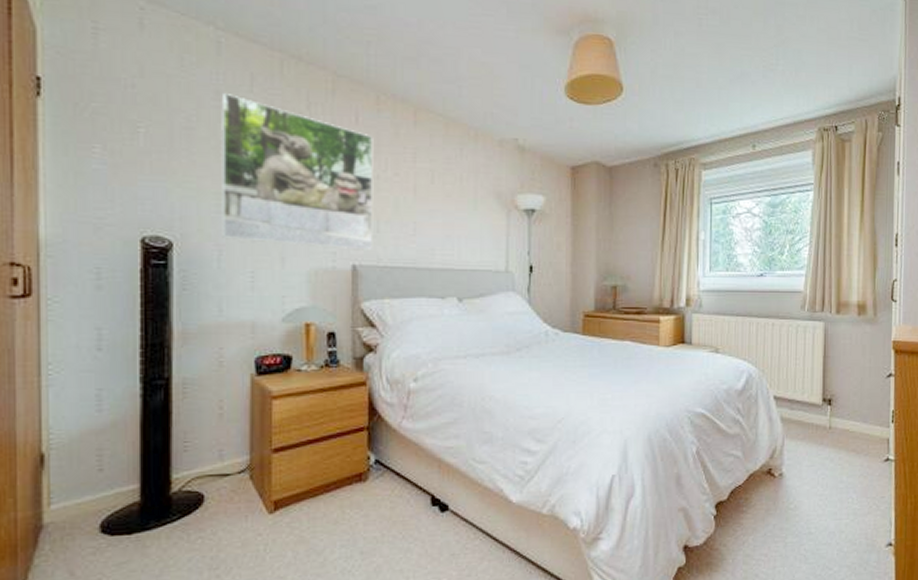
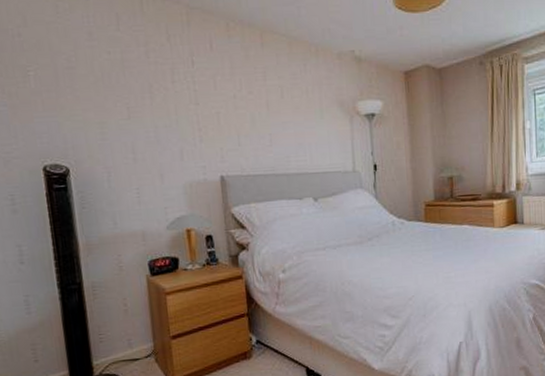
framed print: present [221,92,374,251] -> none [93,33,236,163]

